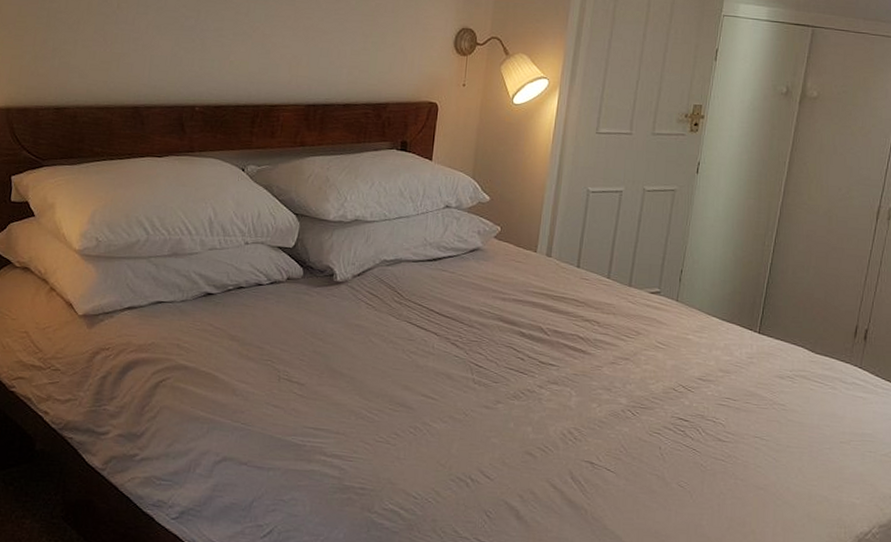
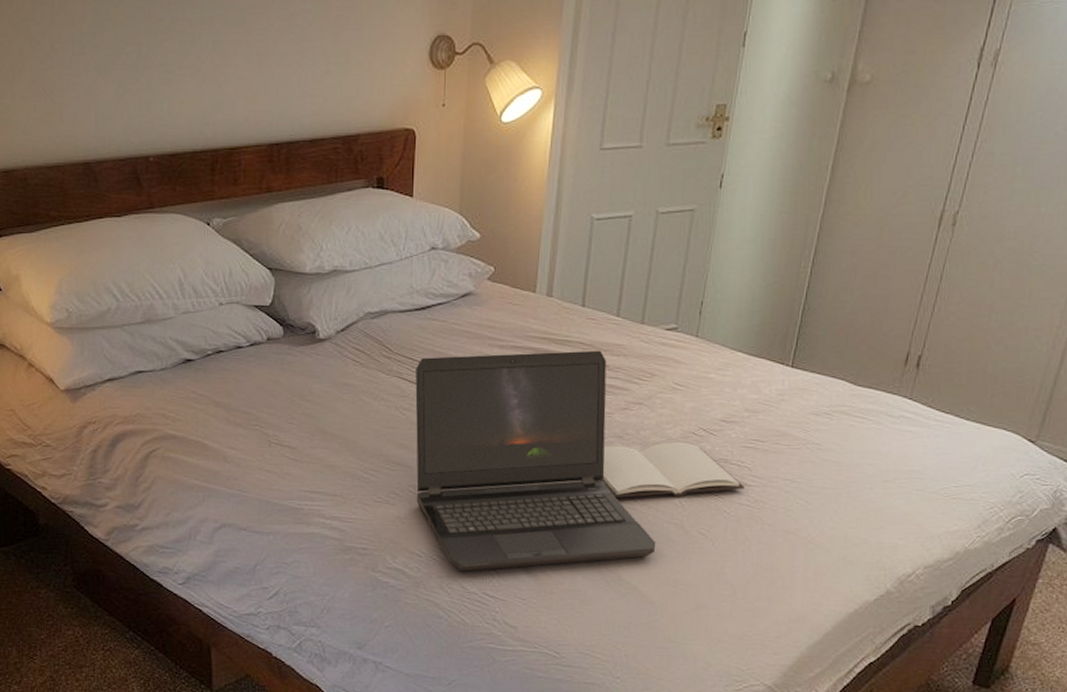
laptop computer: none [416,304,640,516] -> present [415,350,656,572]
book: none [588,396,719,449] -> present [599,441,745,499]

